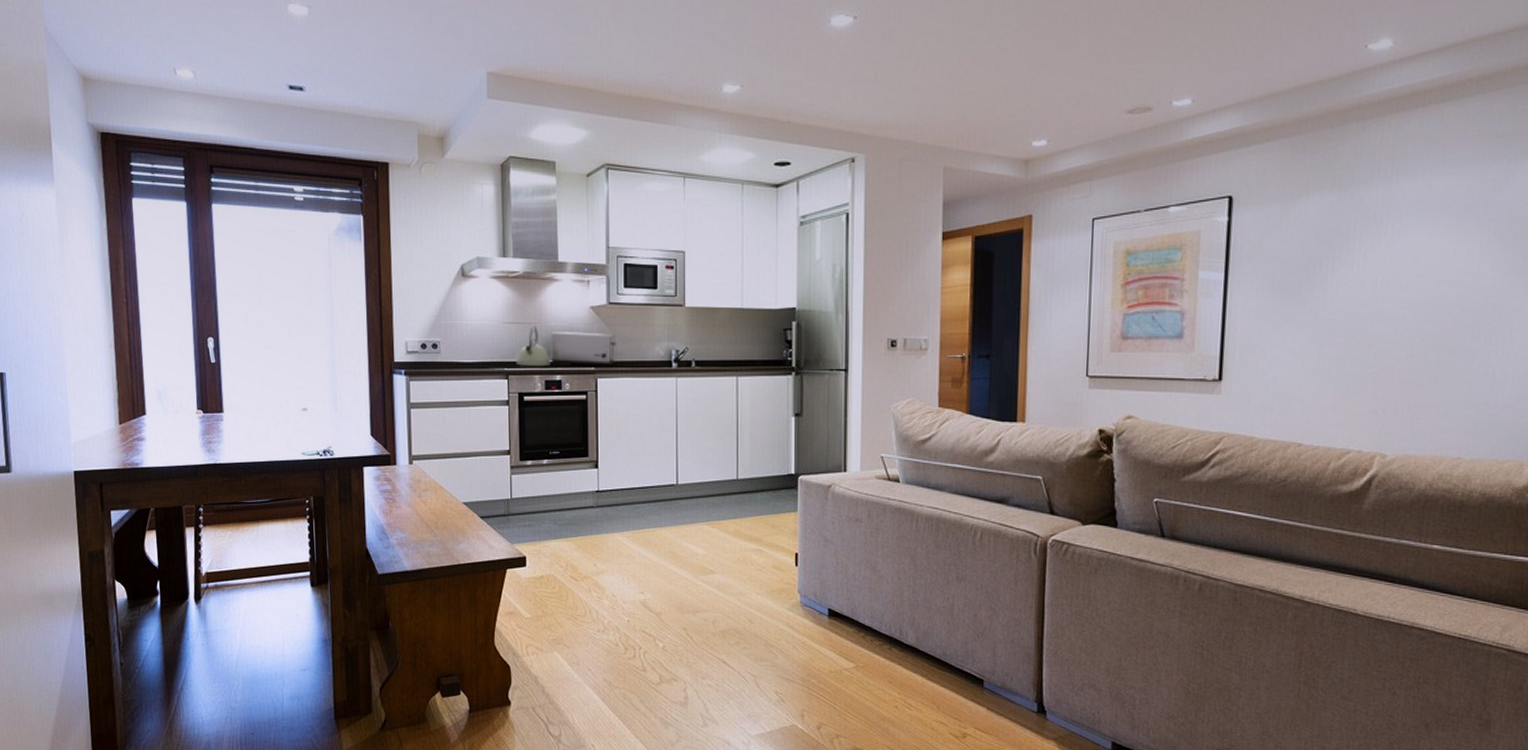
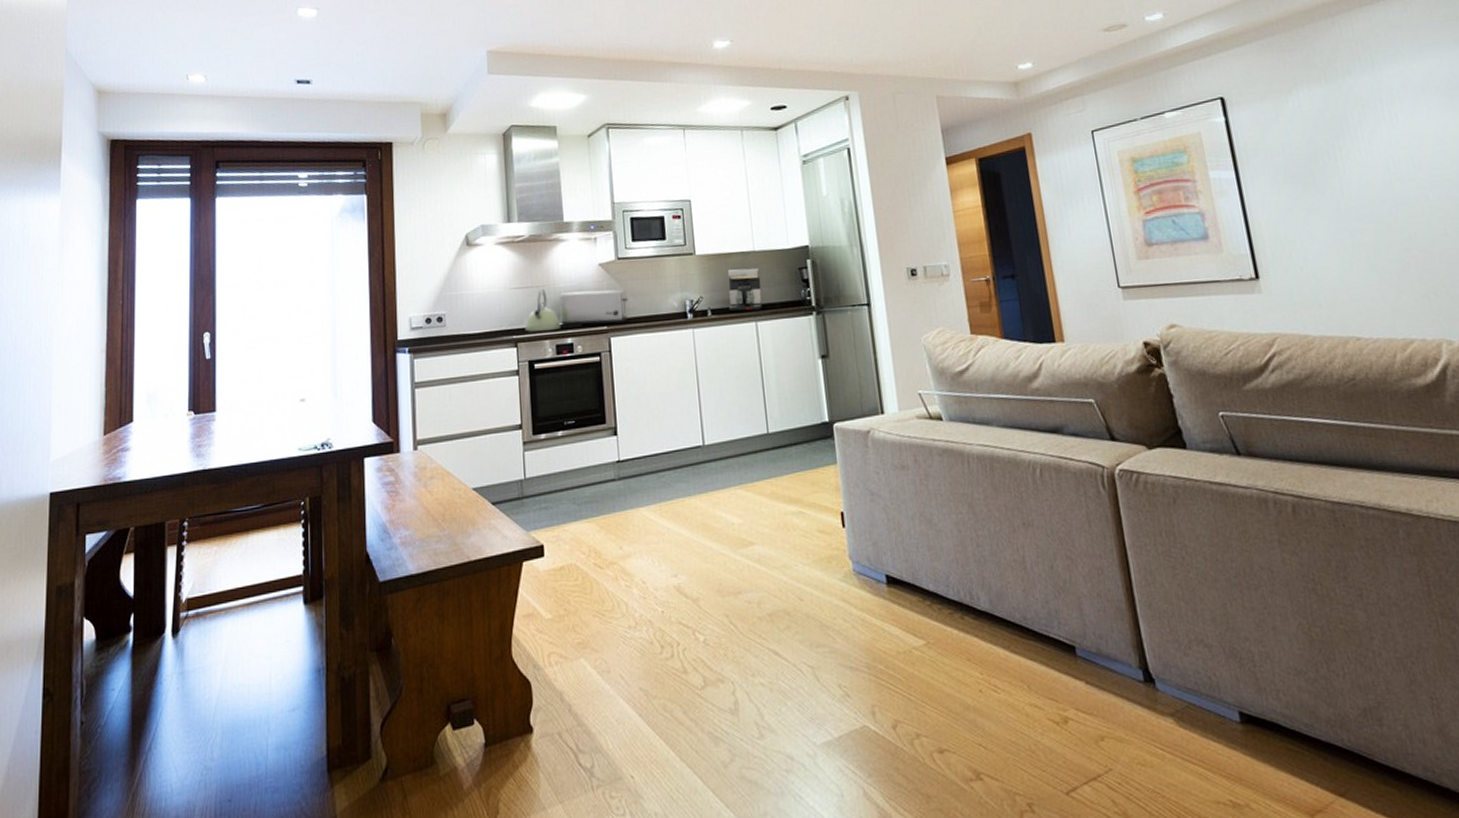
coffee maker: none [713,323,746,366] -> present [727,266,762,313]

